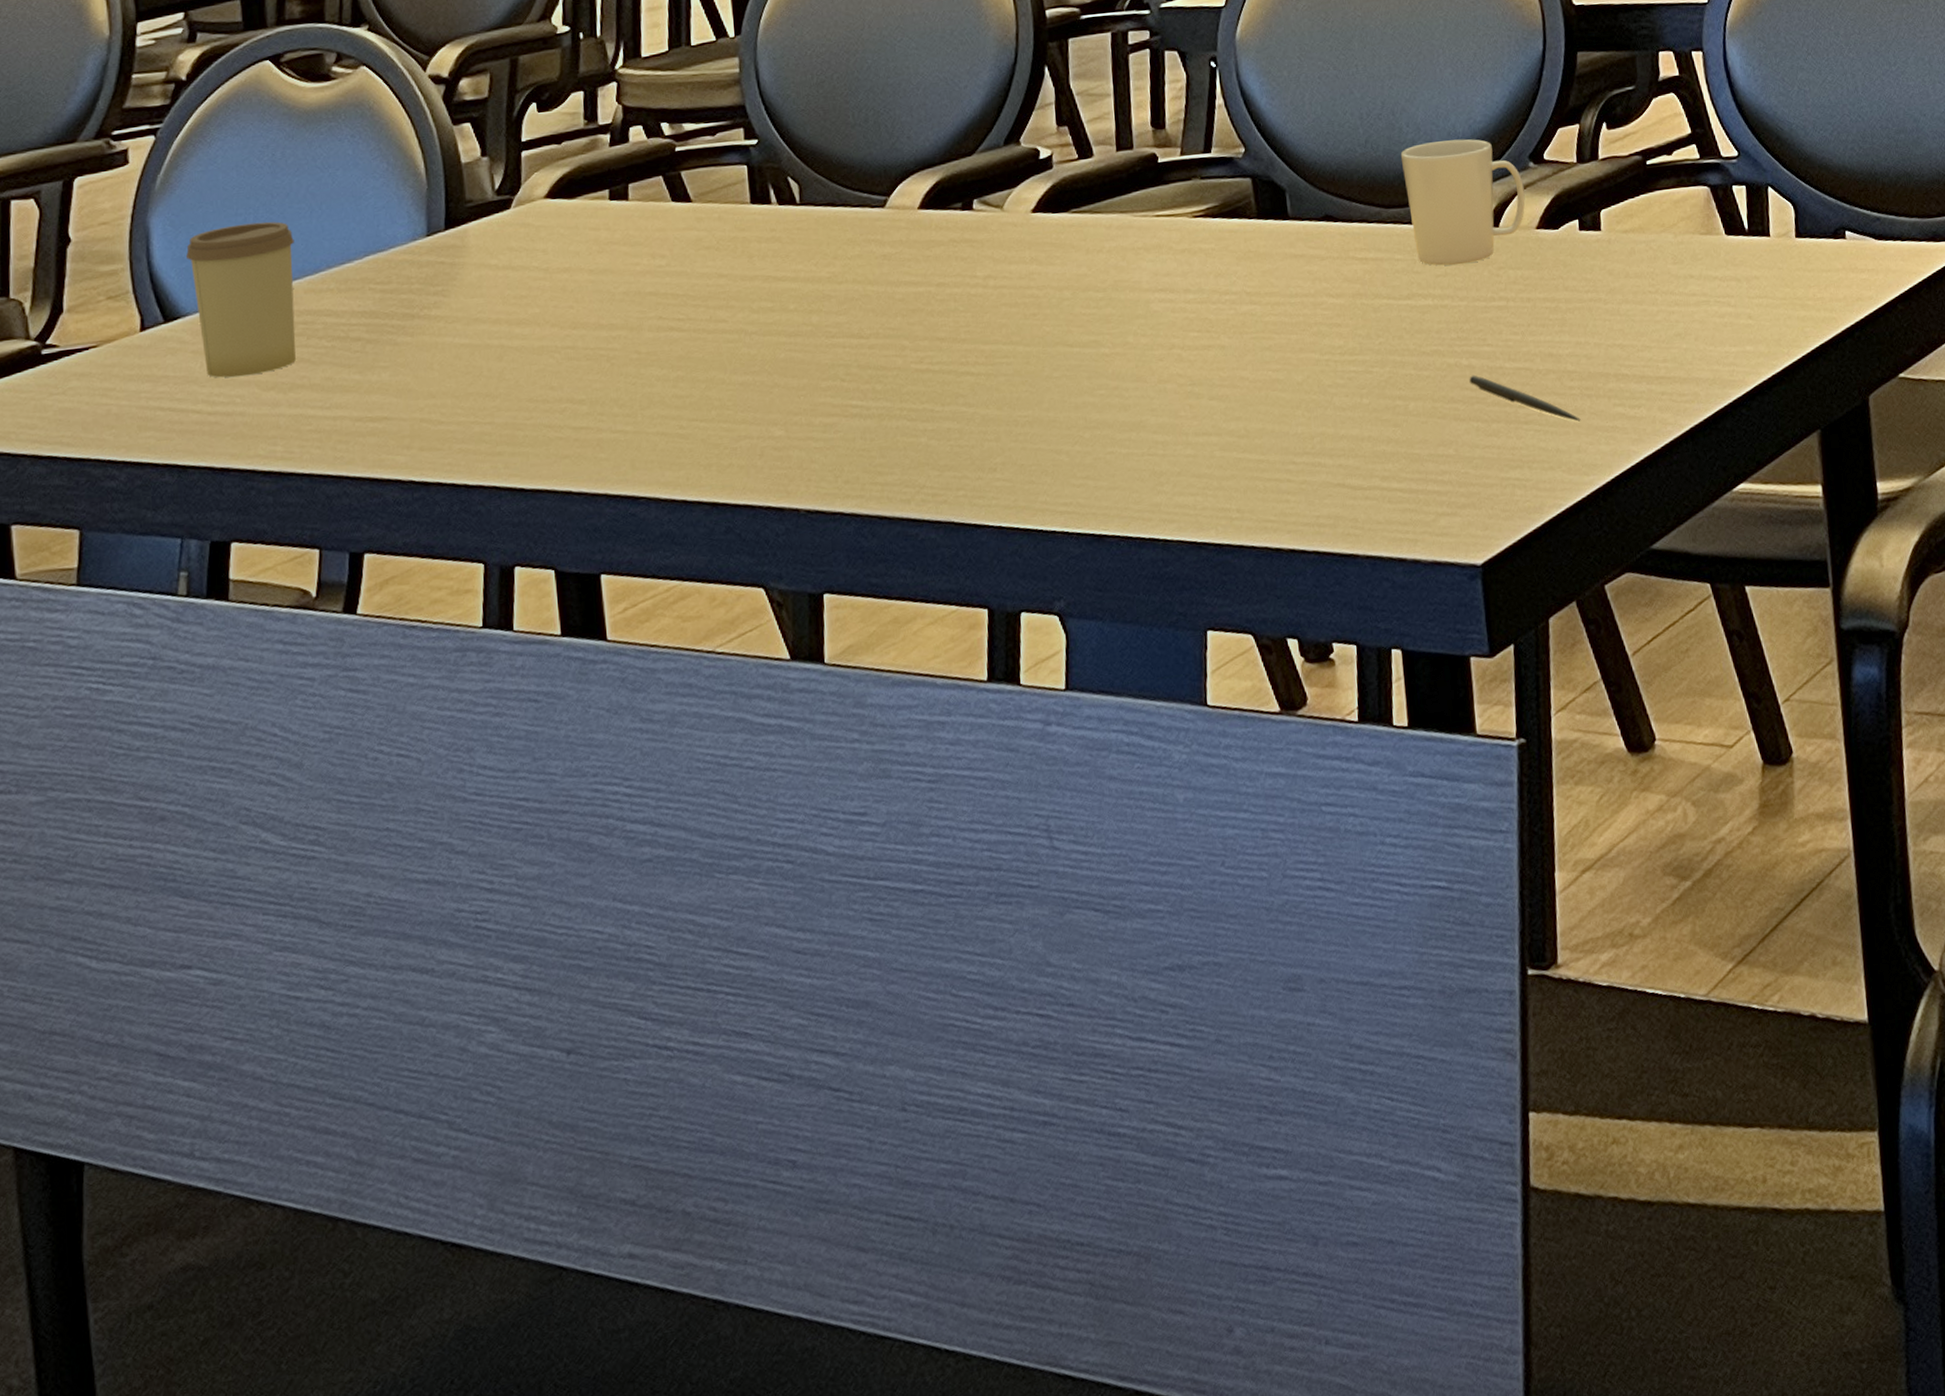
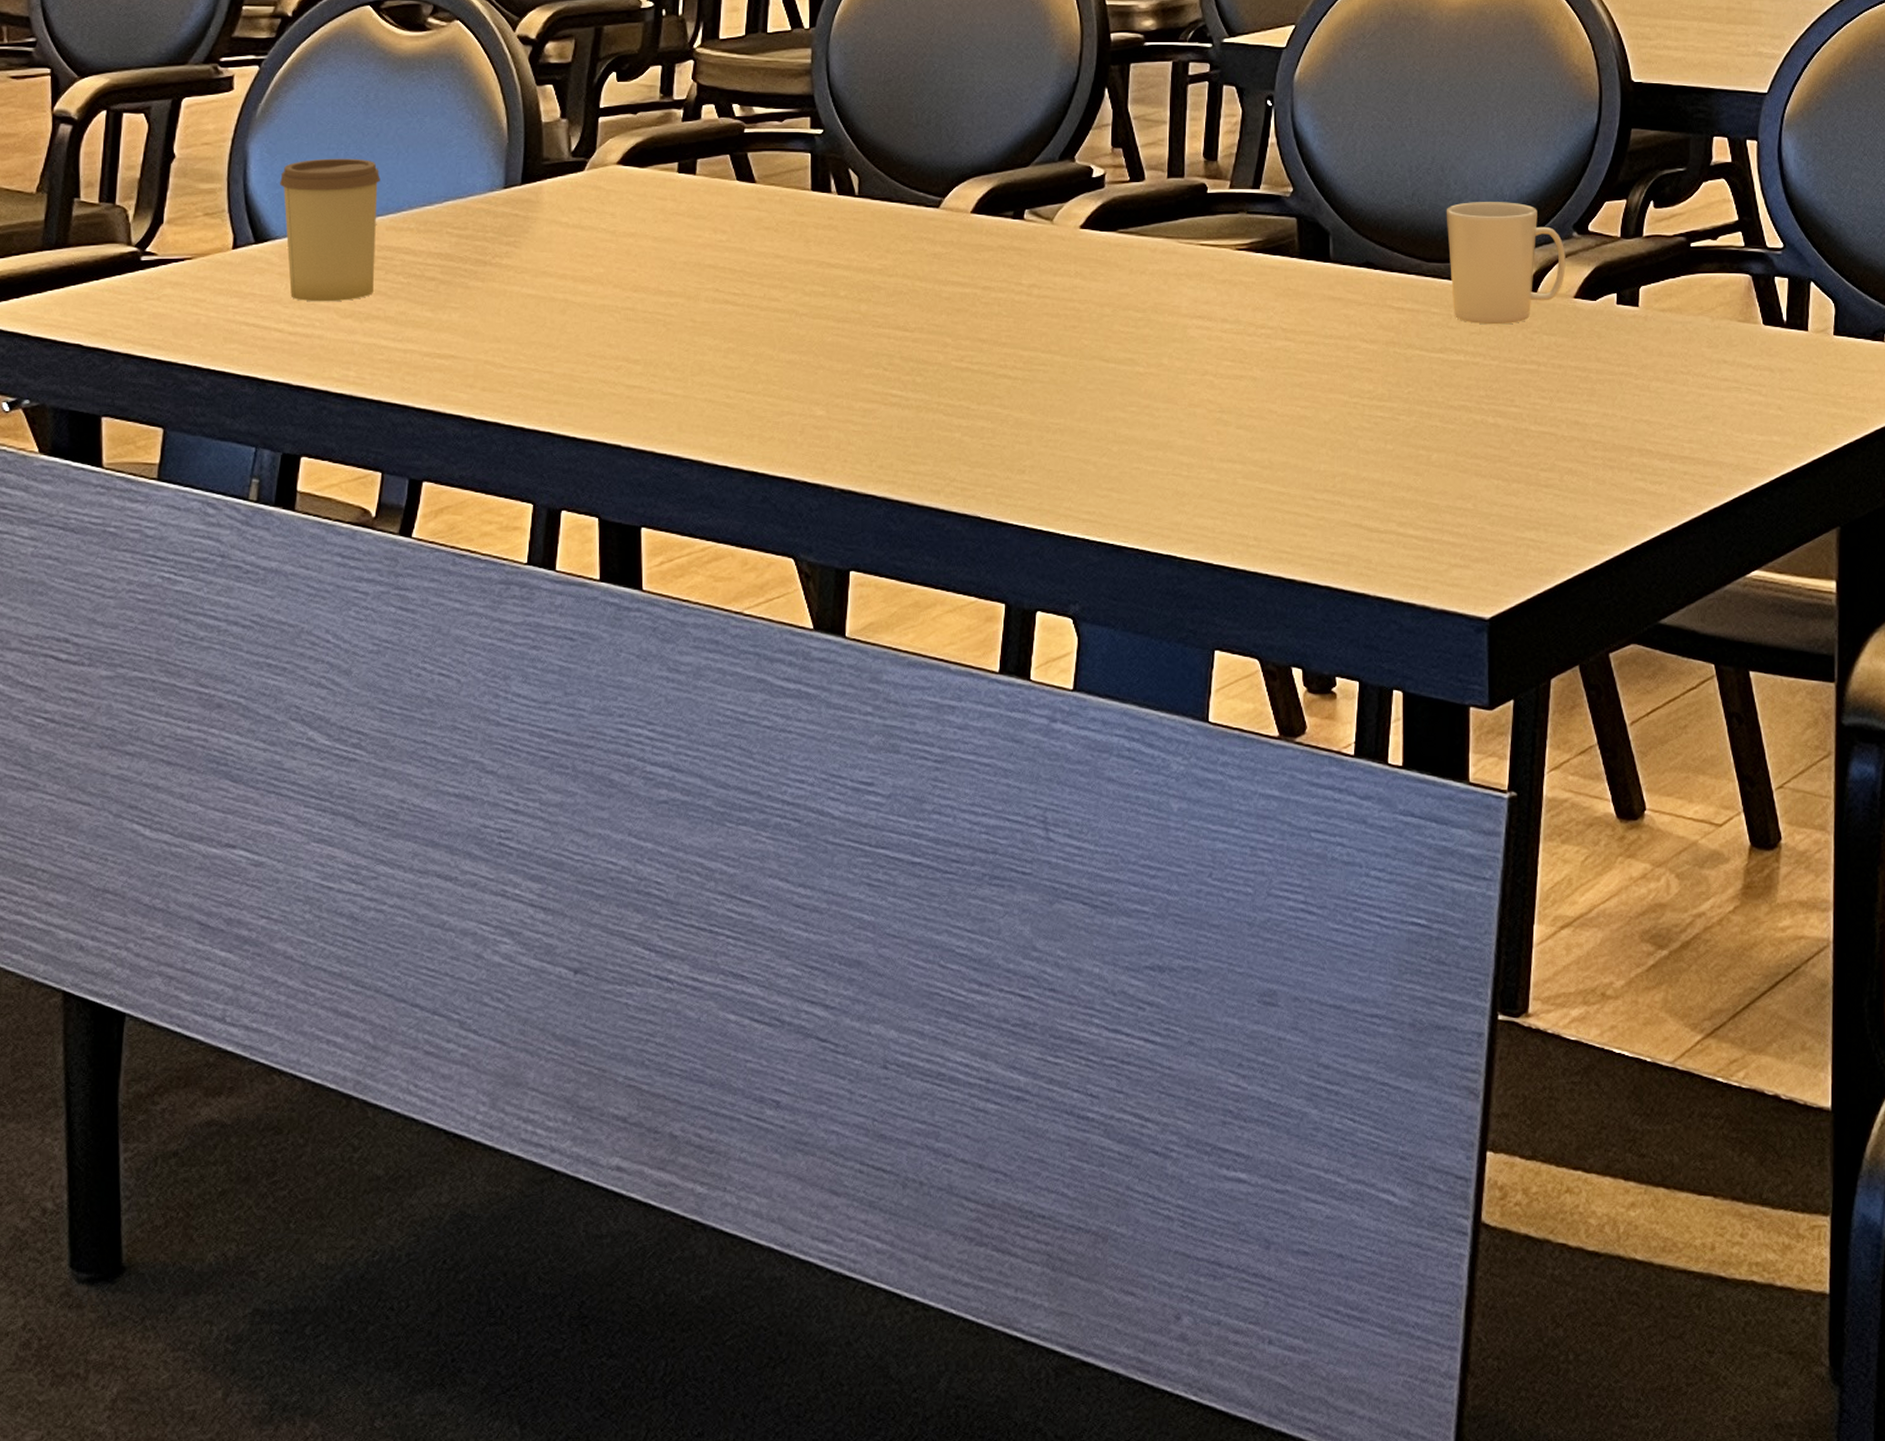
pen: present [1469,375,1581,422] -> none [1494,434,1601,491]

